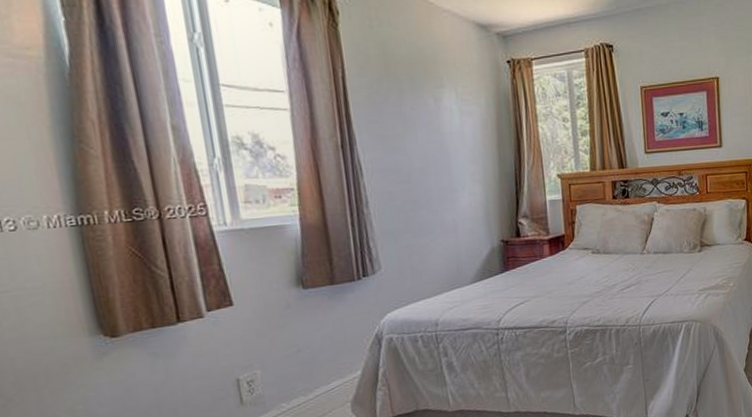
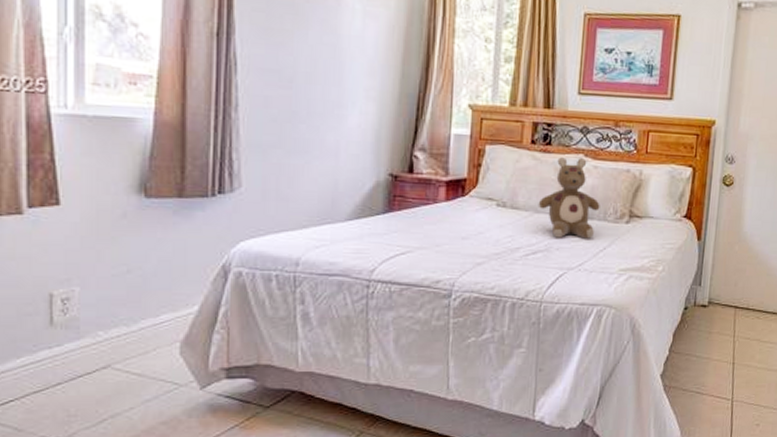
stuffed bear: none [625,205,676,272] -> present [538,157,600,239]

